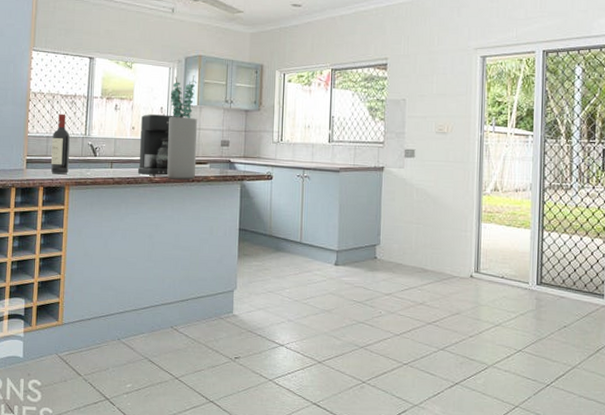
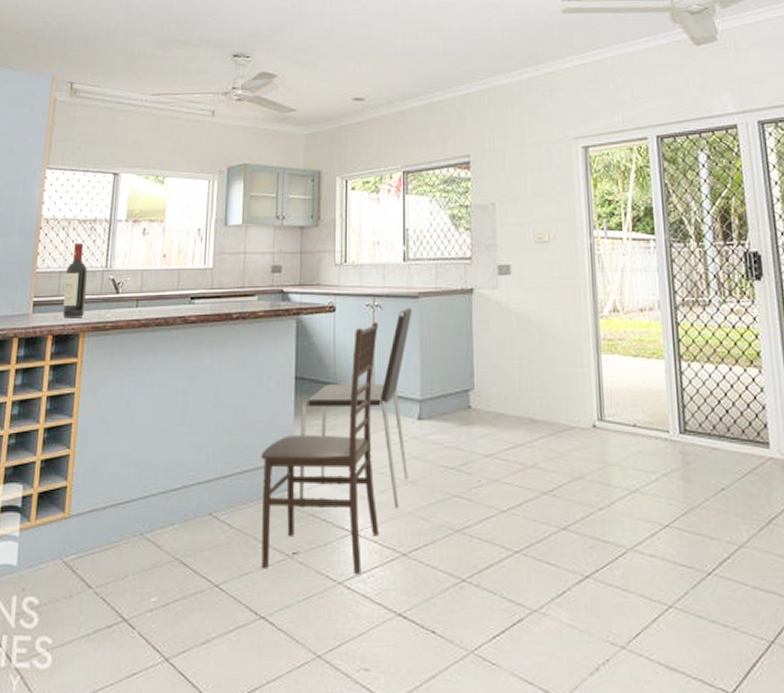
coffee maker: present [137,114,184,176] -> none [168,237,226,315]
vase: present [167,75,198,181] -> none [205,188,243,319]
dining chair: none [211,189,306,375] -> present [261,322,380,574]
dining chair: none [241,179,334,330] -> present [299,307,413,509]

